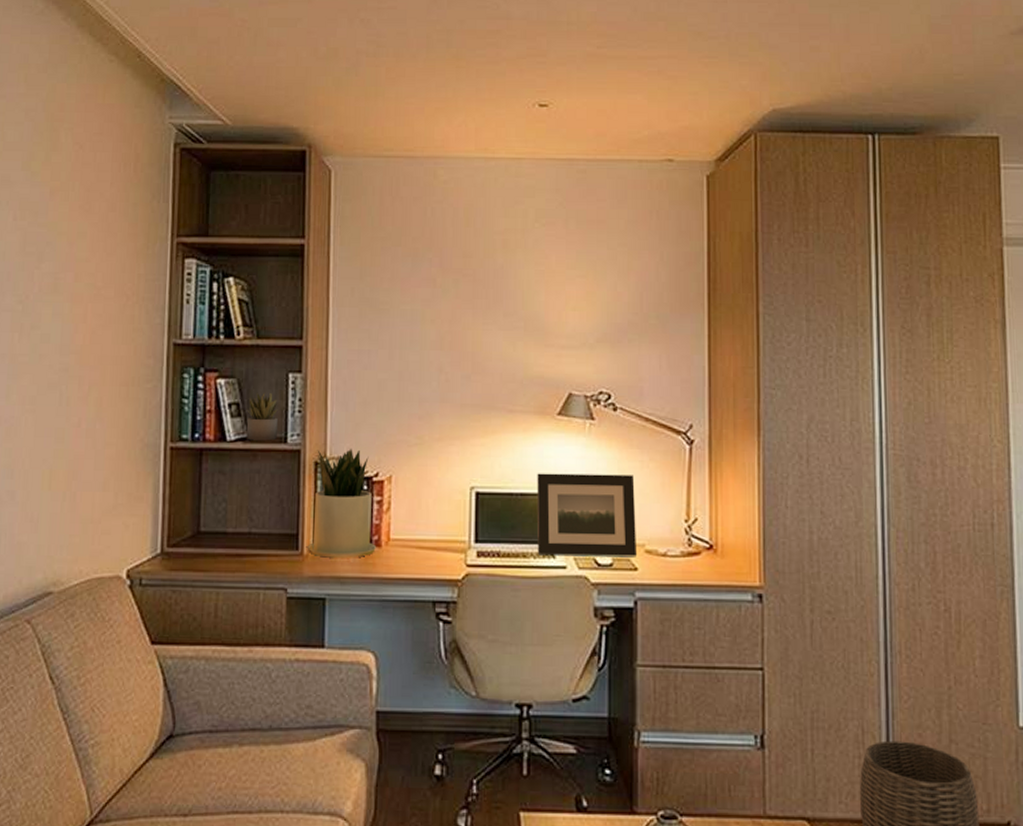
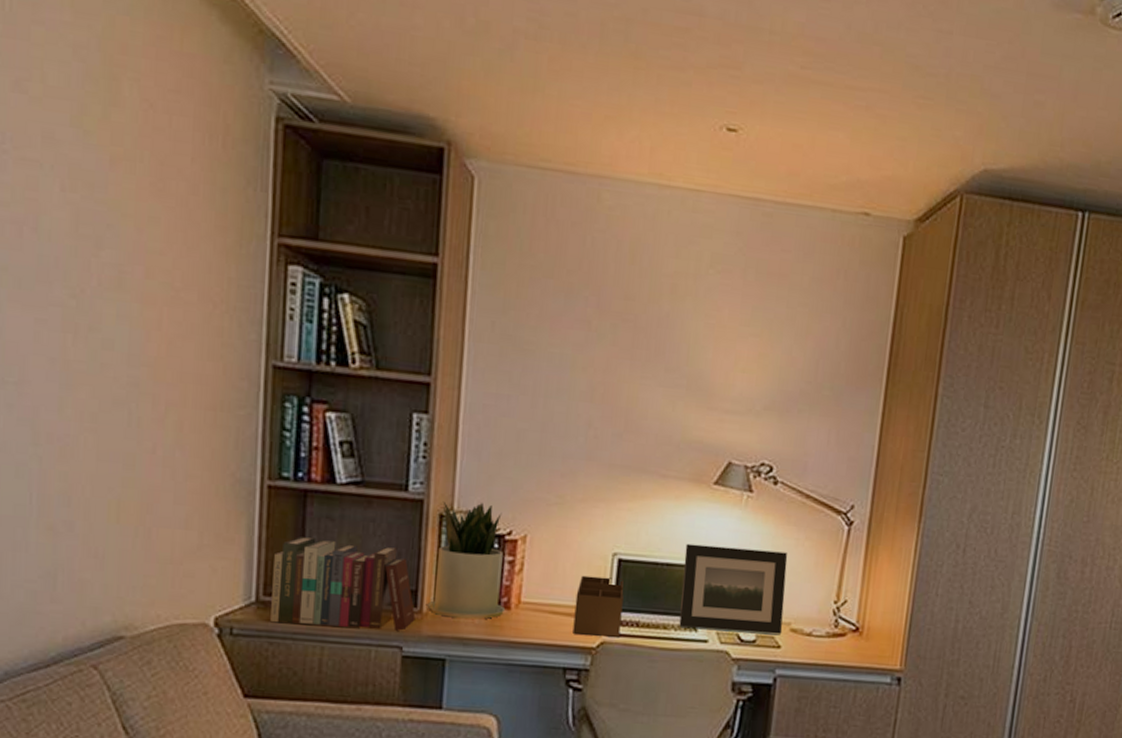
books: none [173,490,297,573] -> present [270,536,416,631]
succulent plant: present [246,392,278,441] -> none [361,431,399,487]
desk organizer: none [439,510,483,568] -> present [572,575,624,637]

